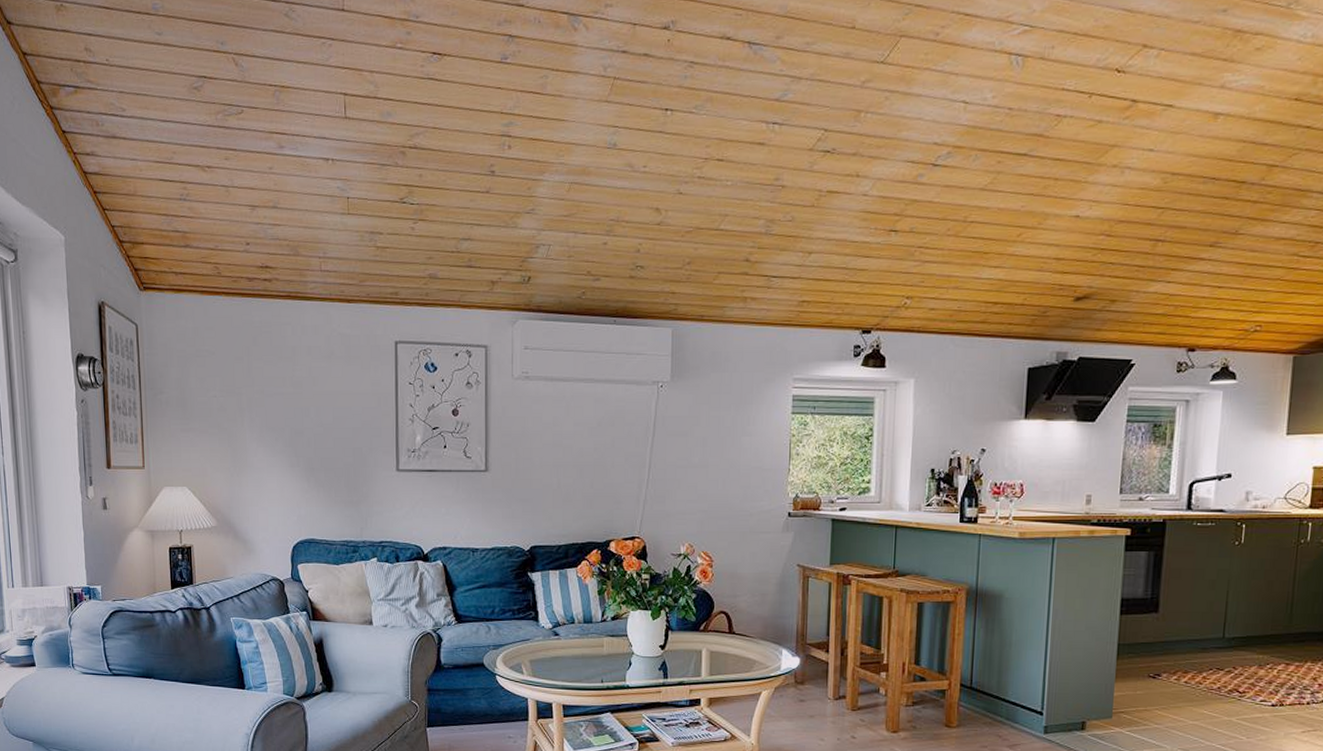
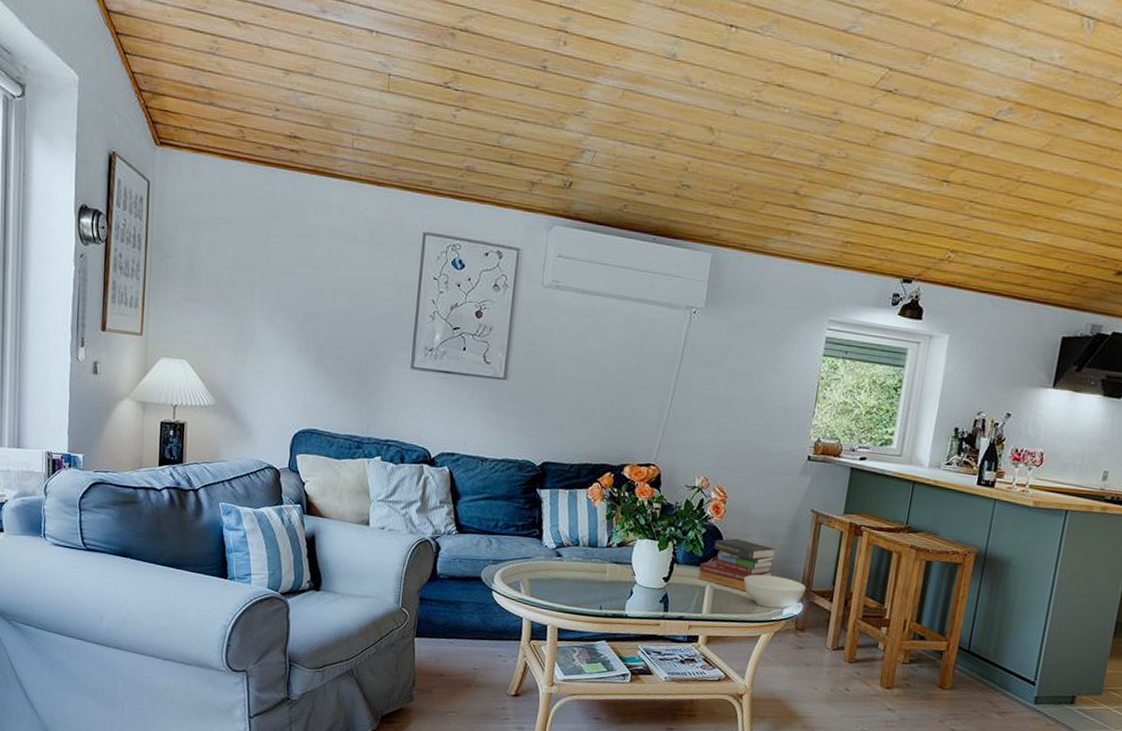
books: none [694,600,767,651] -> present [698,538,776,592]
bowl: none [738,632,801,666] -> present [743,574,807,610]

